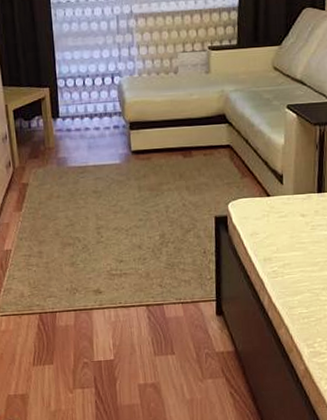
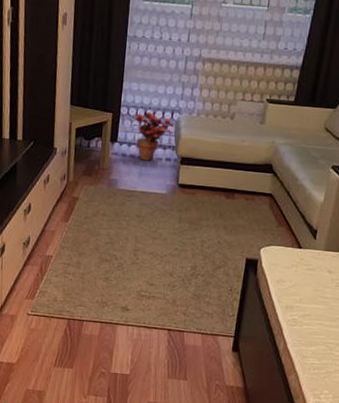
potted plant: none [70,79,116,133] -> present [131,111,174,161]

